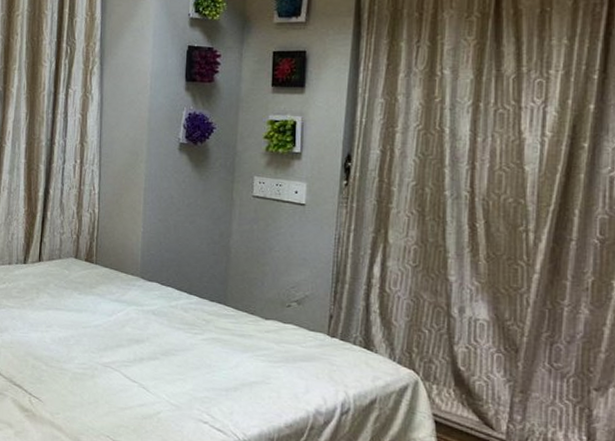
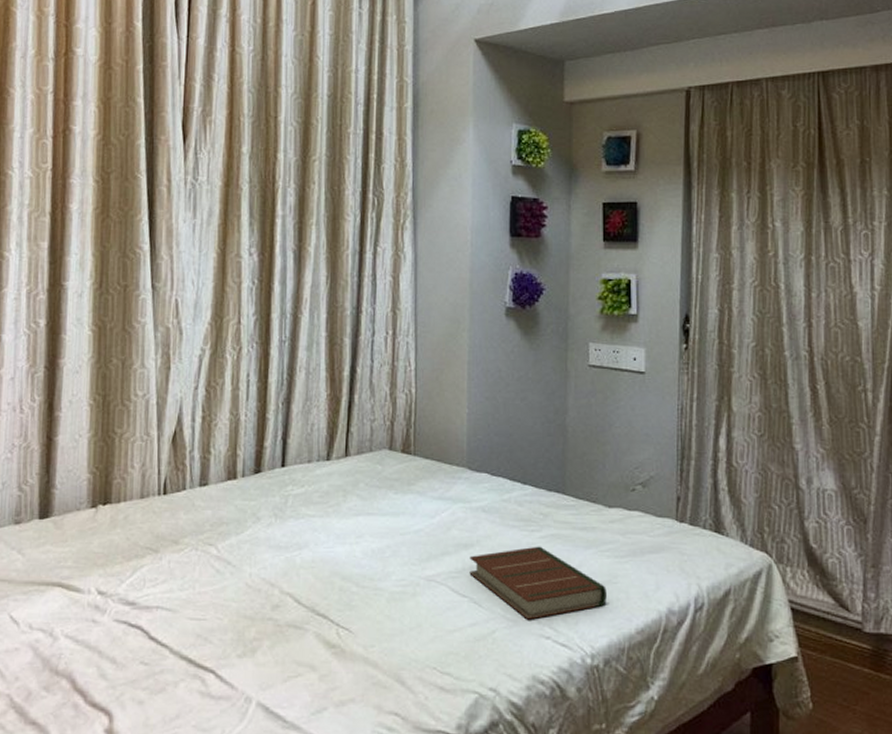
book: none [140,346,260,407] -> present [469,546,607,620]

